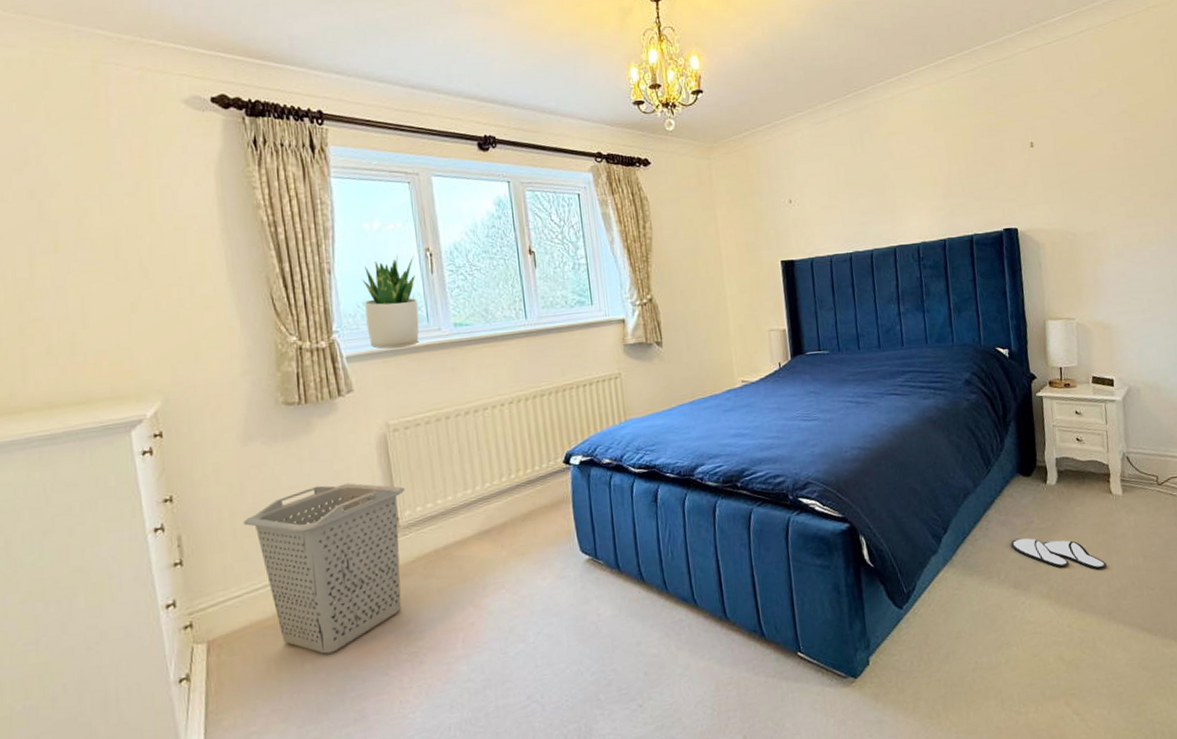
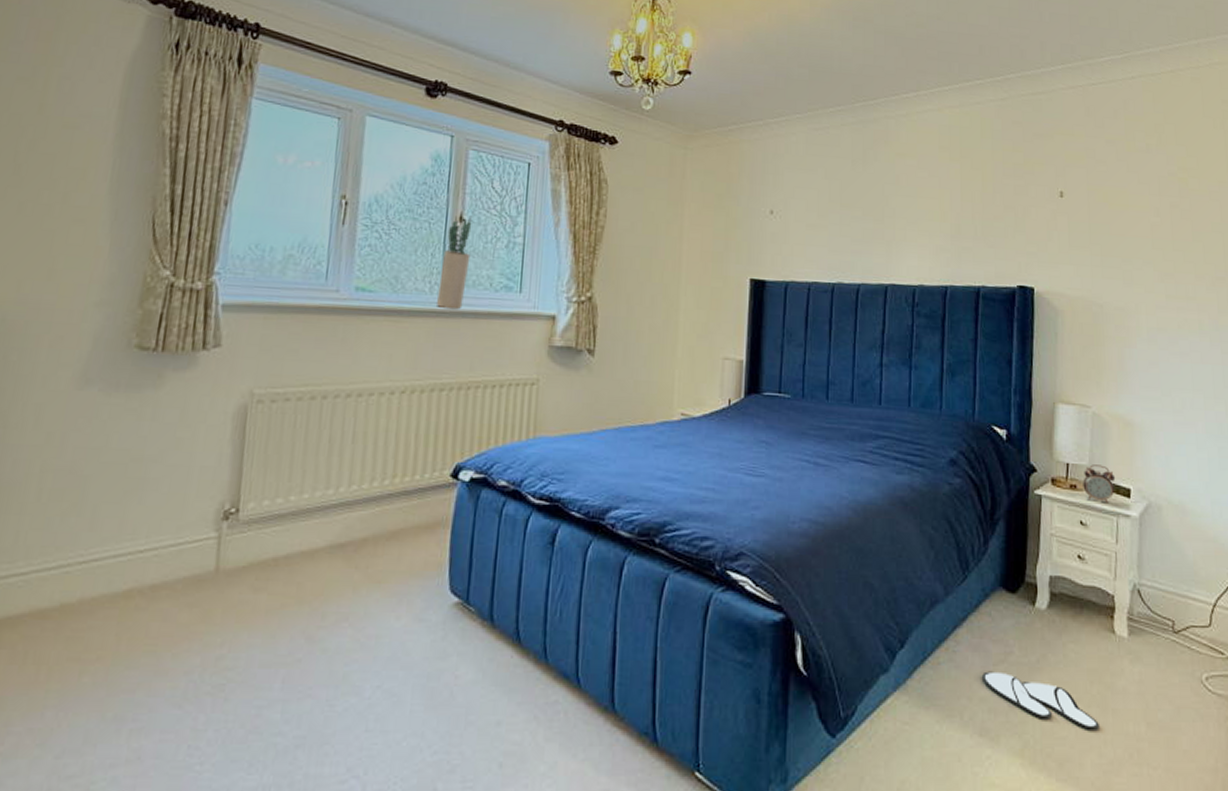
laundry basket: present [243,483,405,654] -> none [53,453,255,667]
planter: present [362,255,419,350] -> none [253,197,326,305]
vase: none [521,247,546,329] -> present [437,215,474,310]
alarm clock: none [1074,364,1101,394] -> present [1083,464,1116,503]

